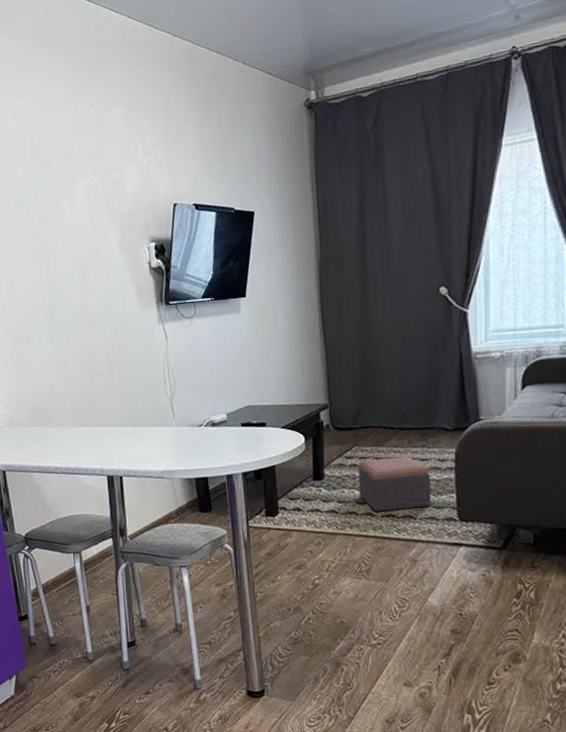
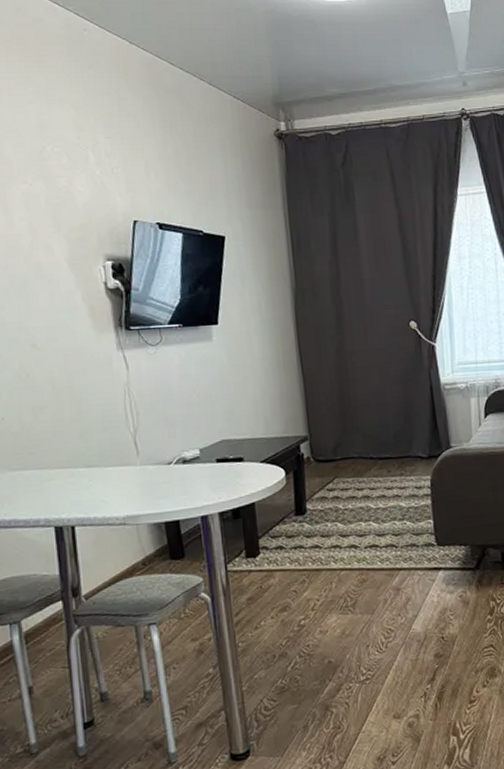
footstool: present [358,456,432,512] -> none [340,485,412,544]

